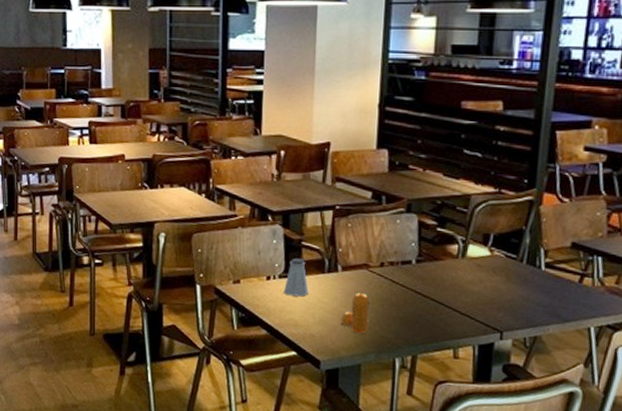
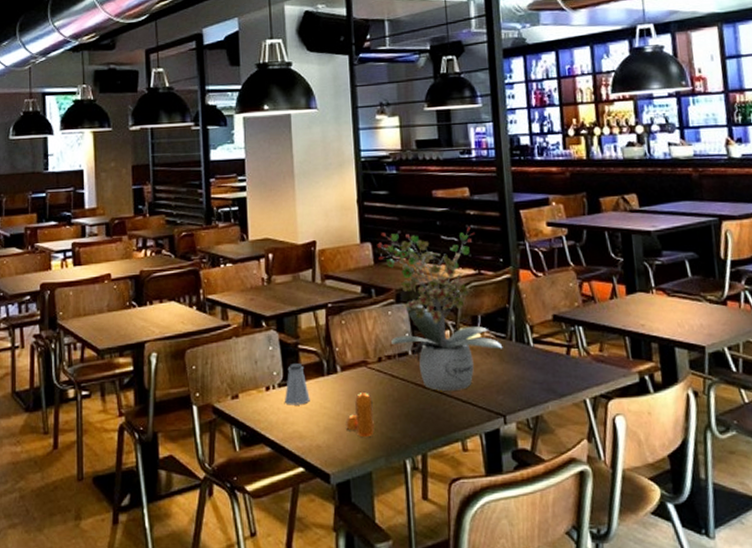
potted plant: none [393,141,512,303] -> present [376,227,503,391]

